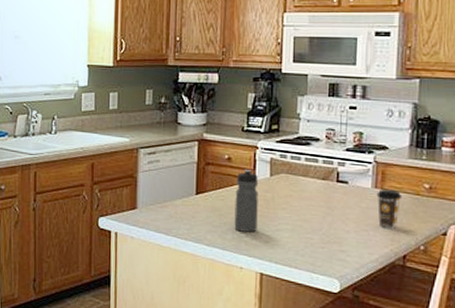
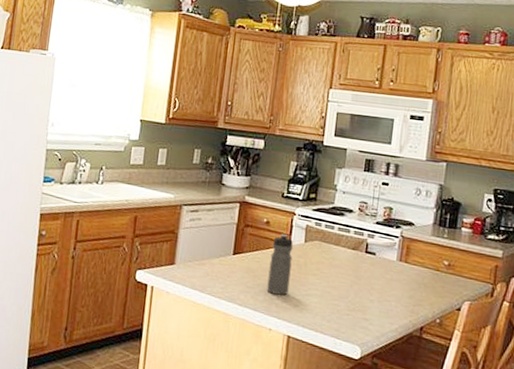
coffee cup: present [376,188,403,229] -> none [400,262,424,301]

